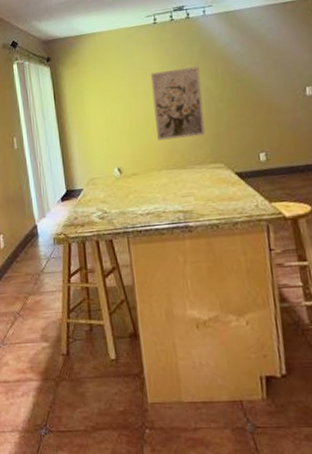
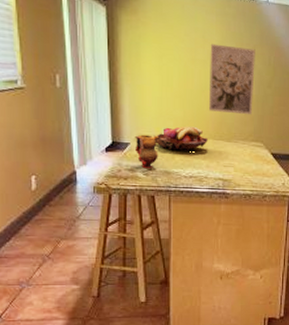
teapot: none [86,176,112,213] -> present [134,134,158,169]
fruit basket: none [104,160,161,190] -> present [153,126,208,151]

